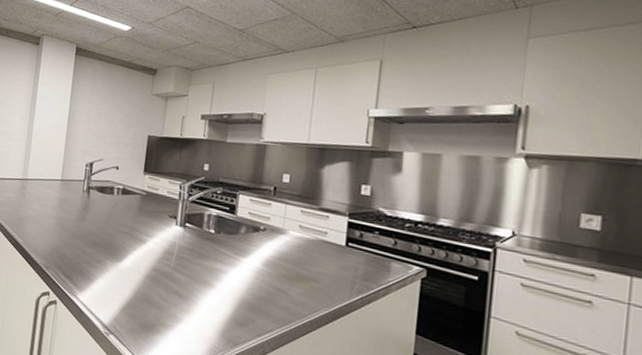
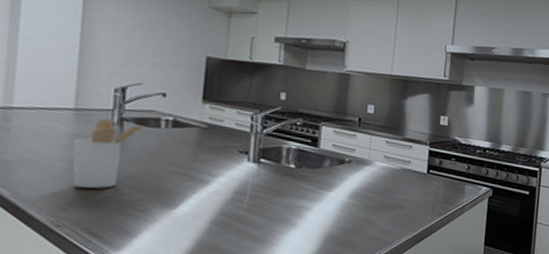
utensil holder: none [57,187,104,241] -> present [72,119,146,189]

